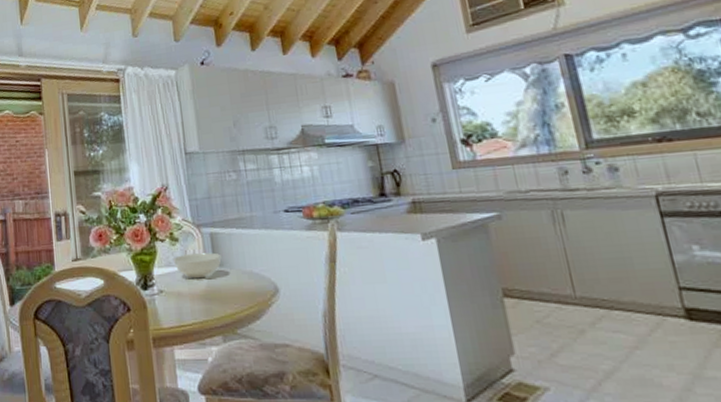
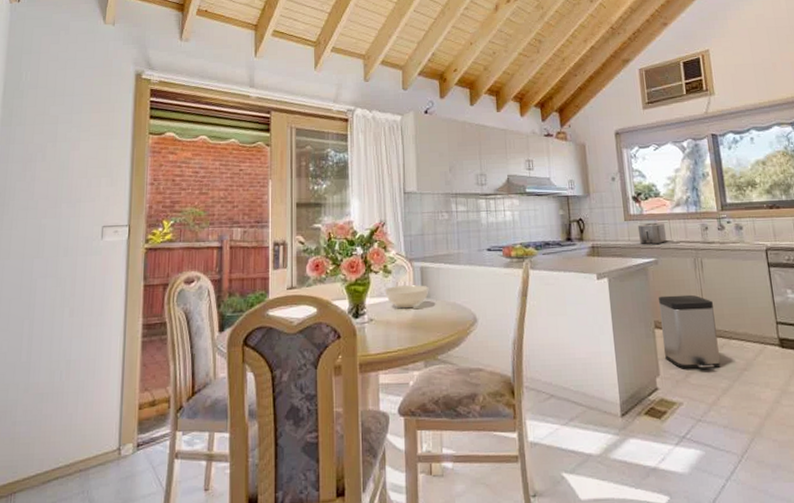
toaster: none [470,168,512,196] -> present [637,222,667,245]
pedal bin: none [504,255,600,348] -> present [658,294,721,370]

